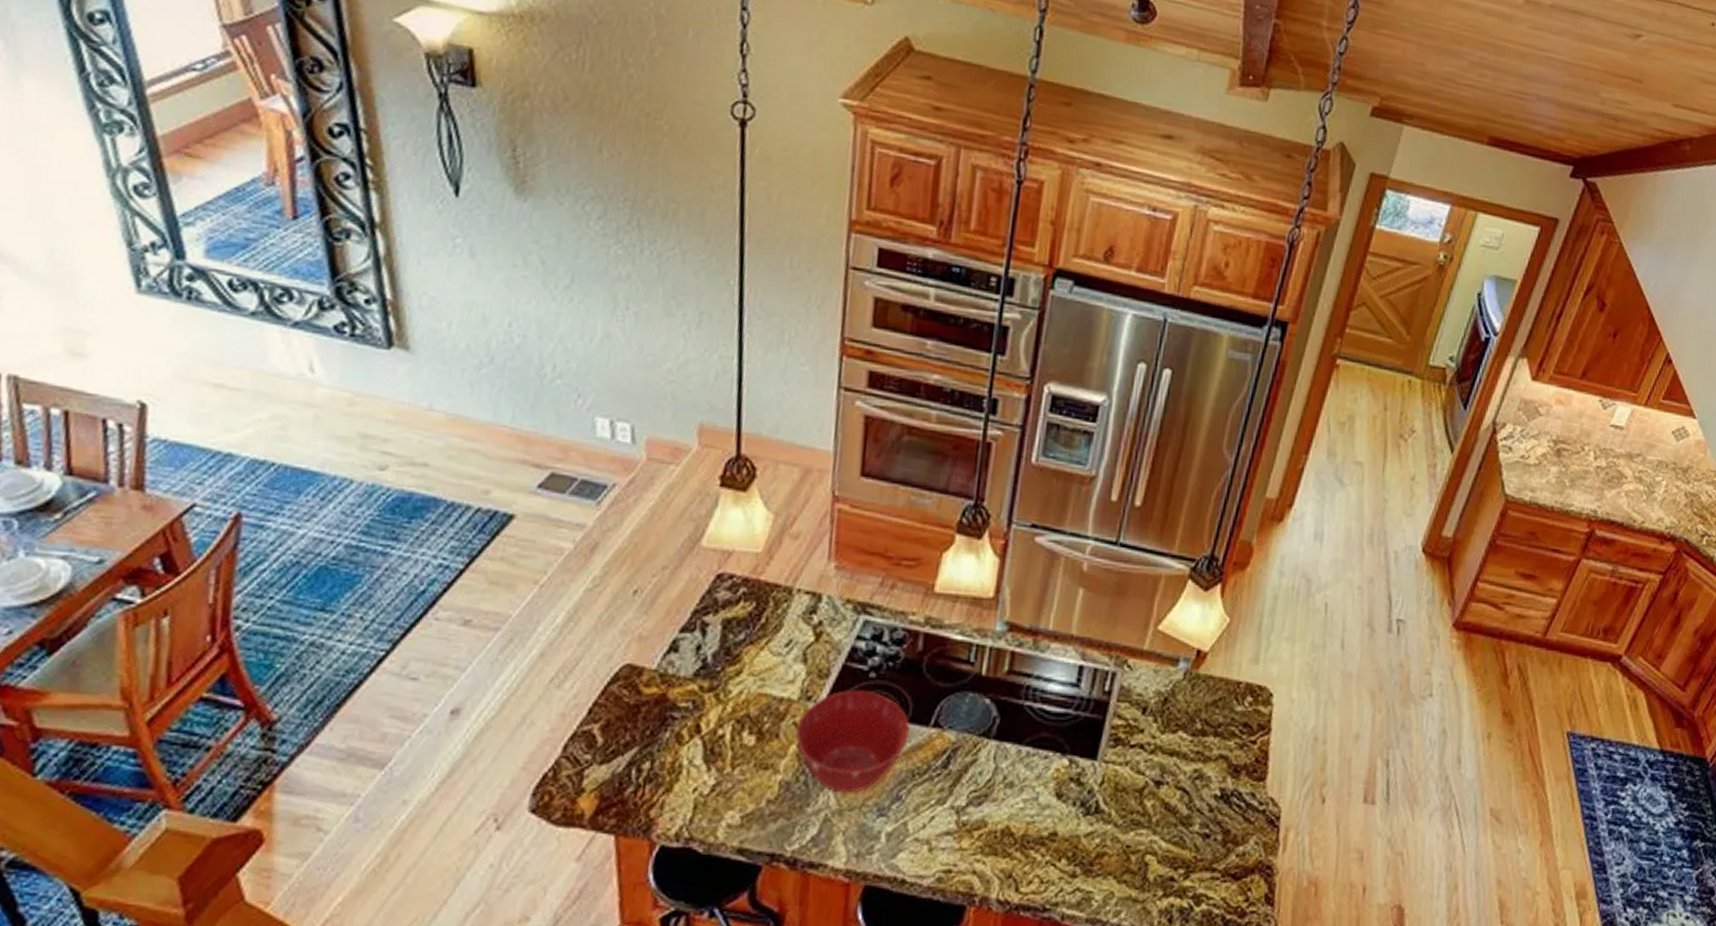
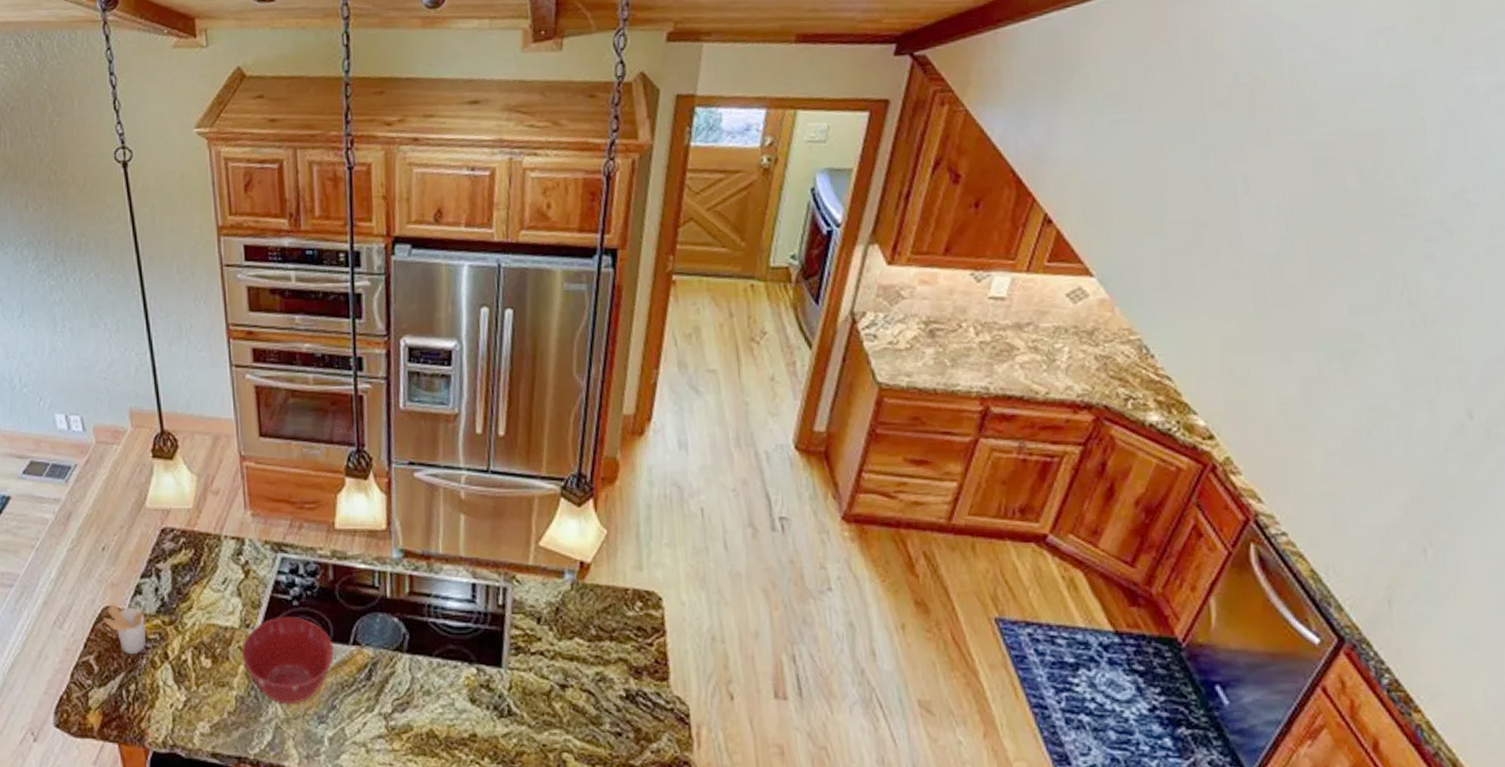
utensil holder: none [620,661,678,725] -> present [103,603,147,654]

